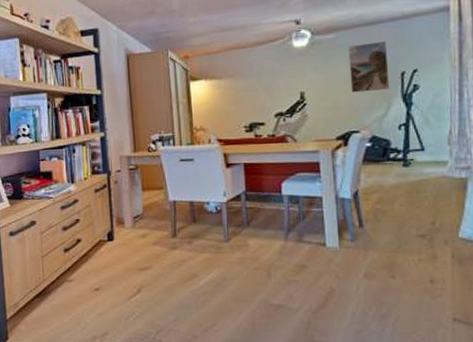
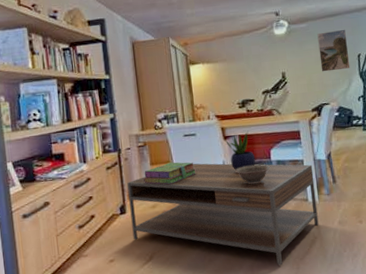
coffee table: none [116,191,338,317] -> present [127,163,319,266]
stack of books: none [134,189,192,213] -> present [143,162,196,185]
potted plant: none [226,158,263,203] -> present [224,130,256,170]
decorative bowl: none [238,198,280,221] -> present [235,164,270,185]

